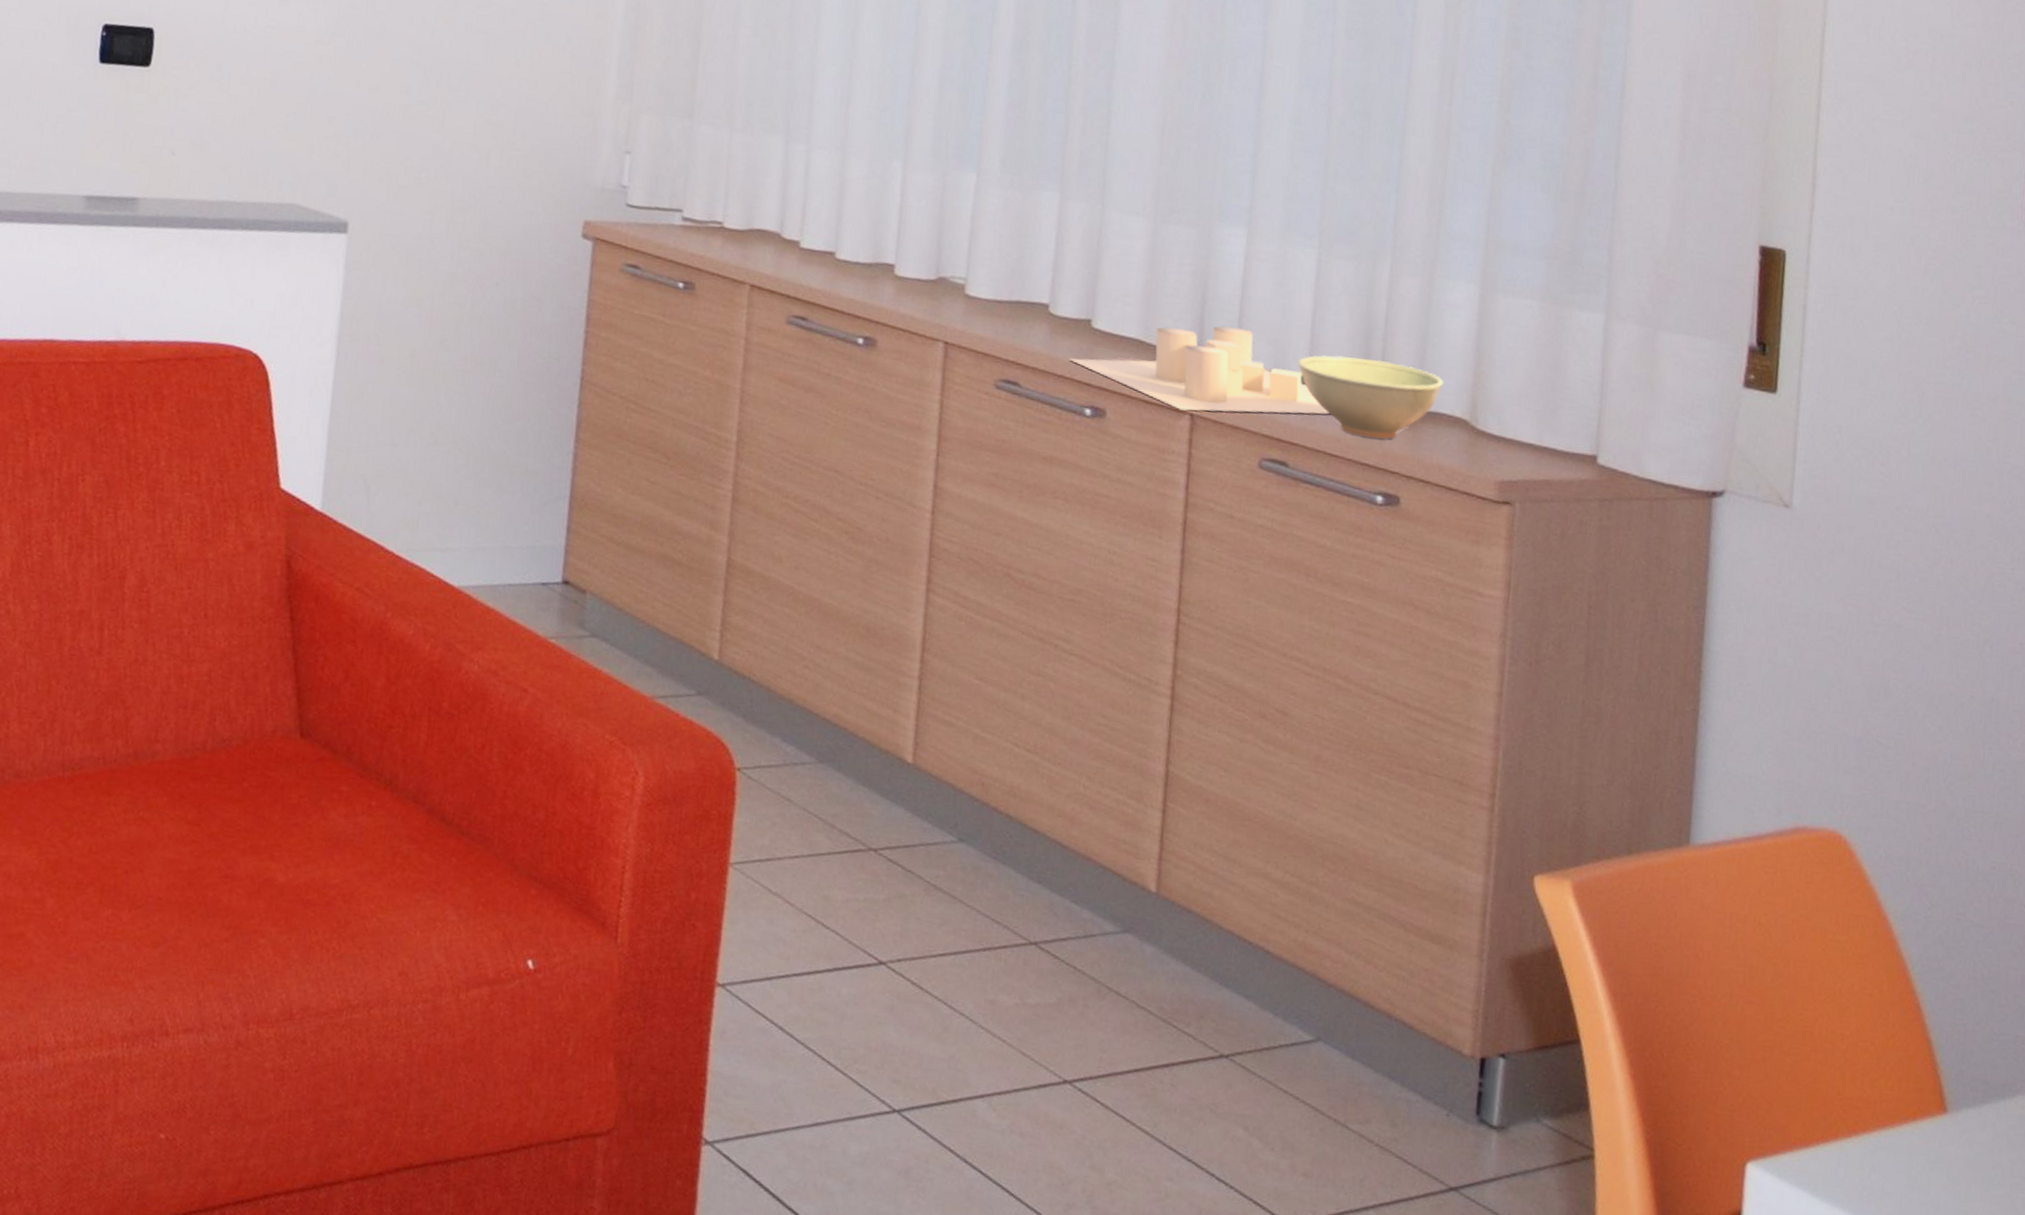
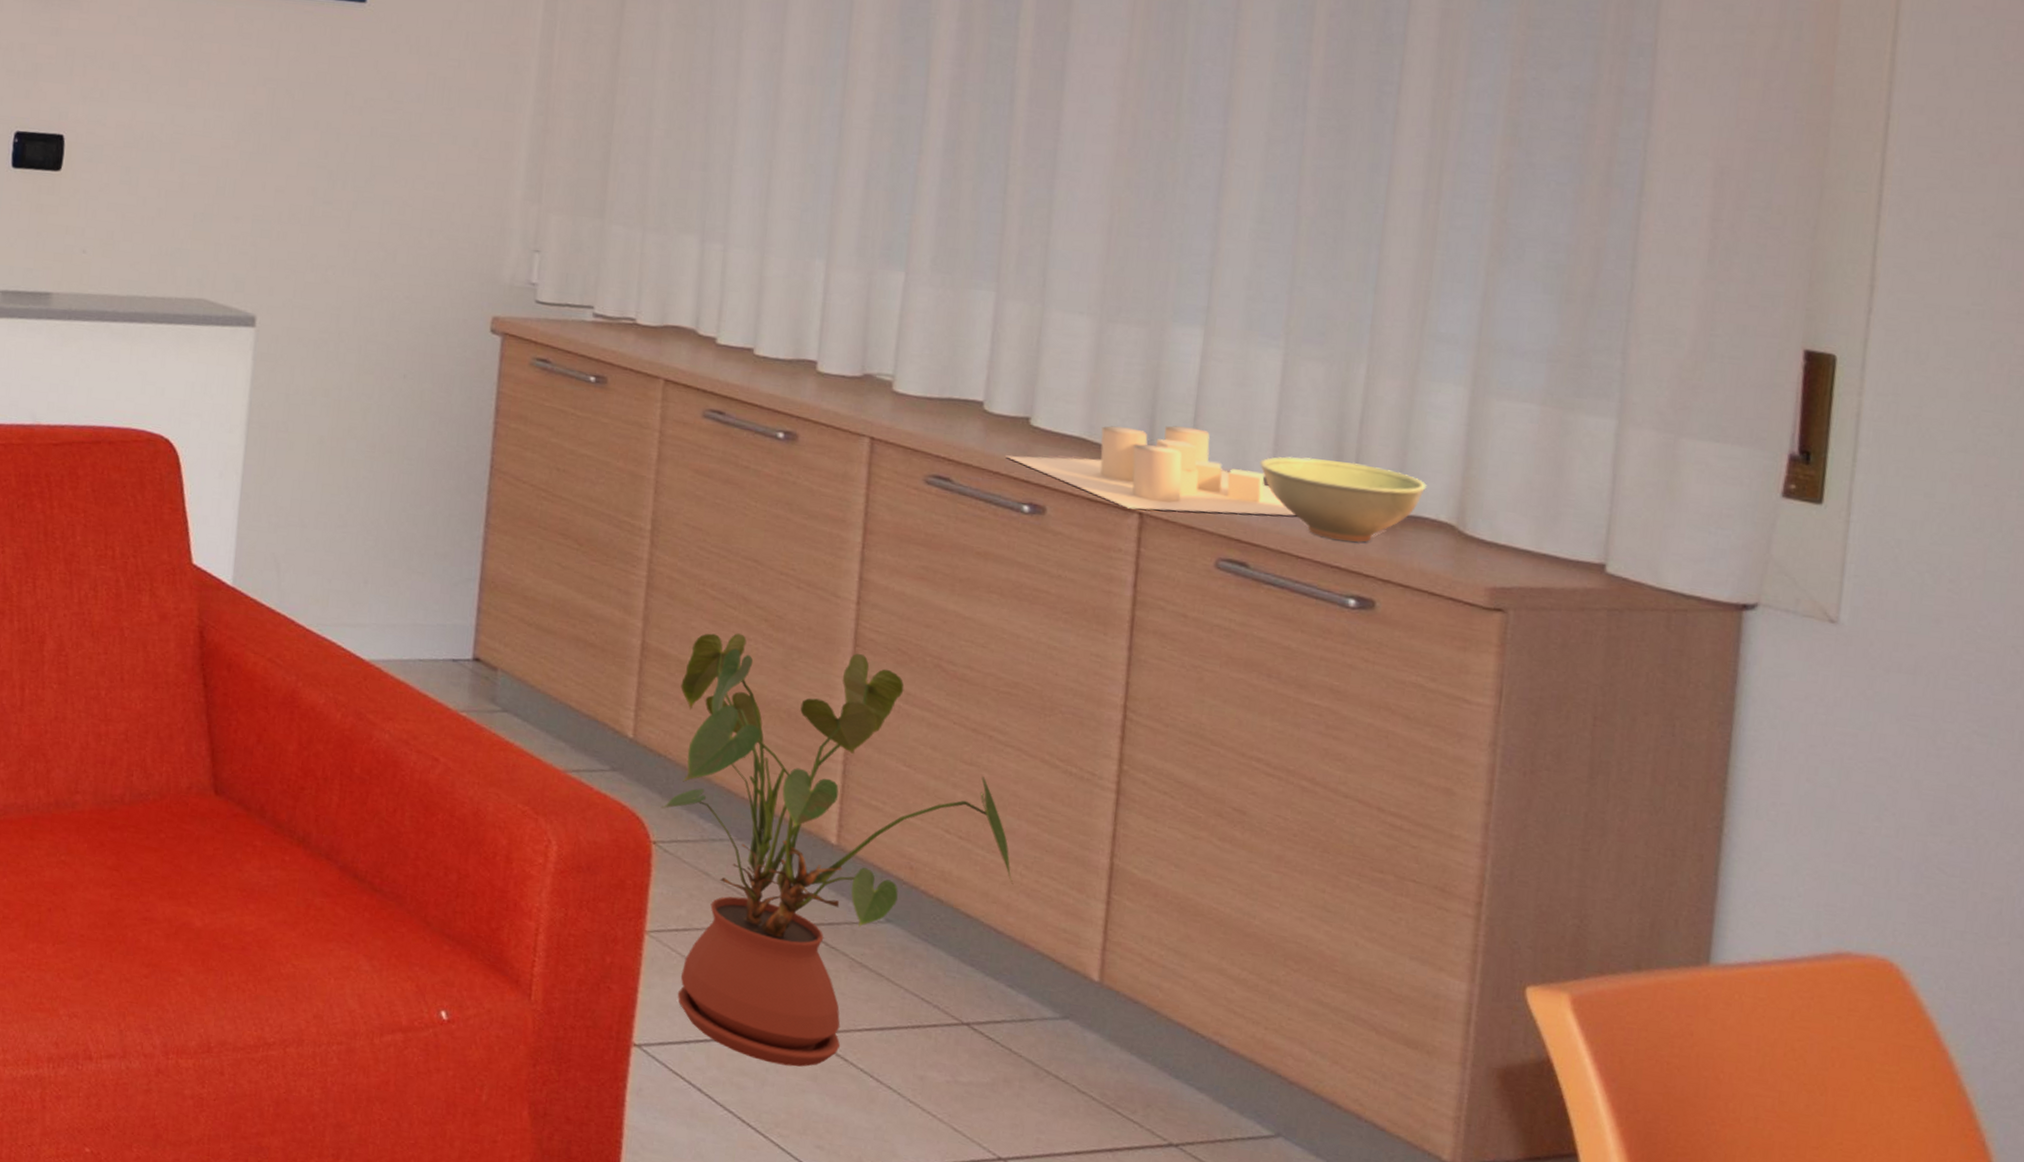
house plant: none [746,547,1078,998] -> present [662,633,1014,1067]

